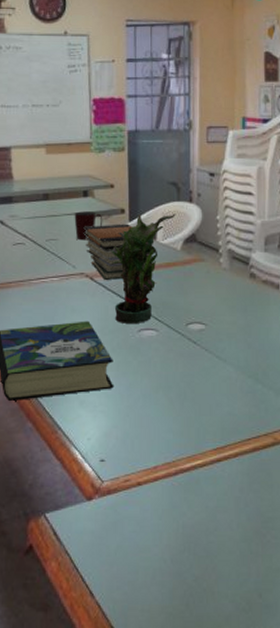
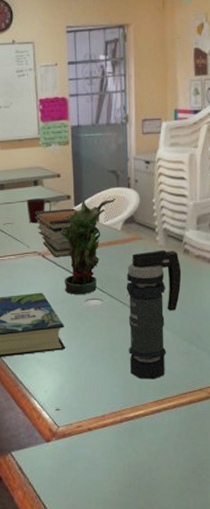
smoke grenade: none [185,273,247,423] -> present [126,250,182,379]

